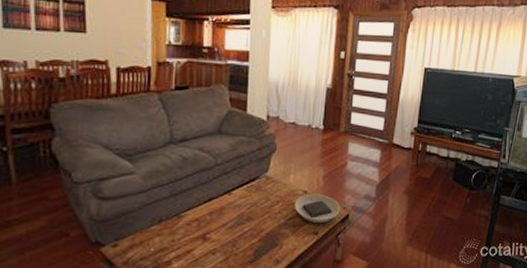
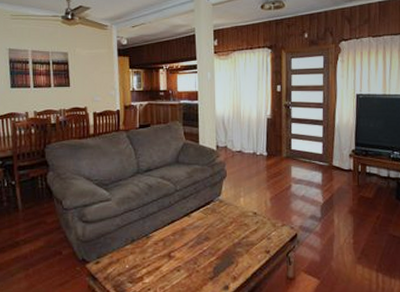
plate: present [294,193,340,223] -> none [246,214,288,242]

